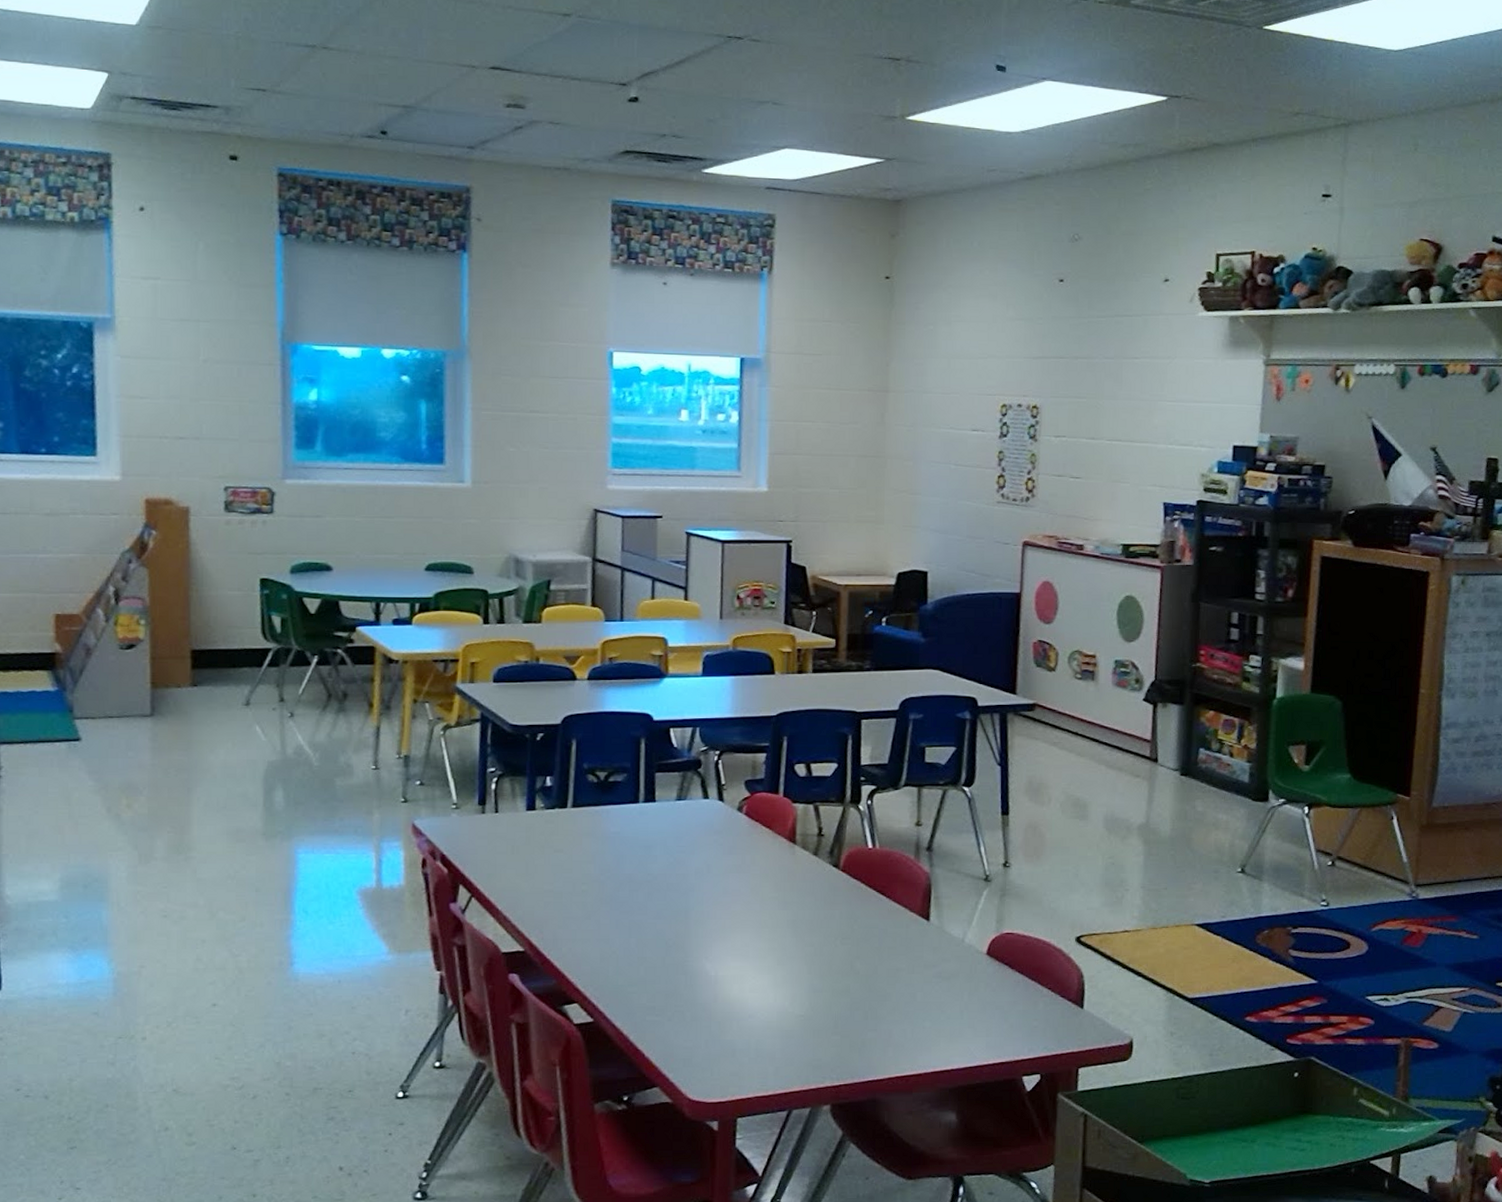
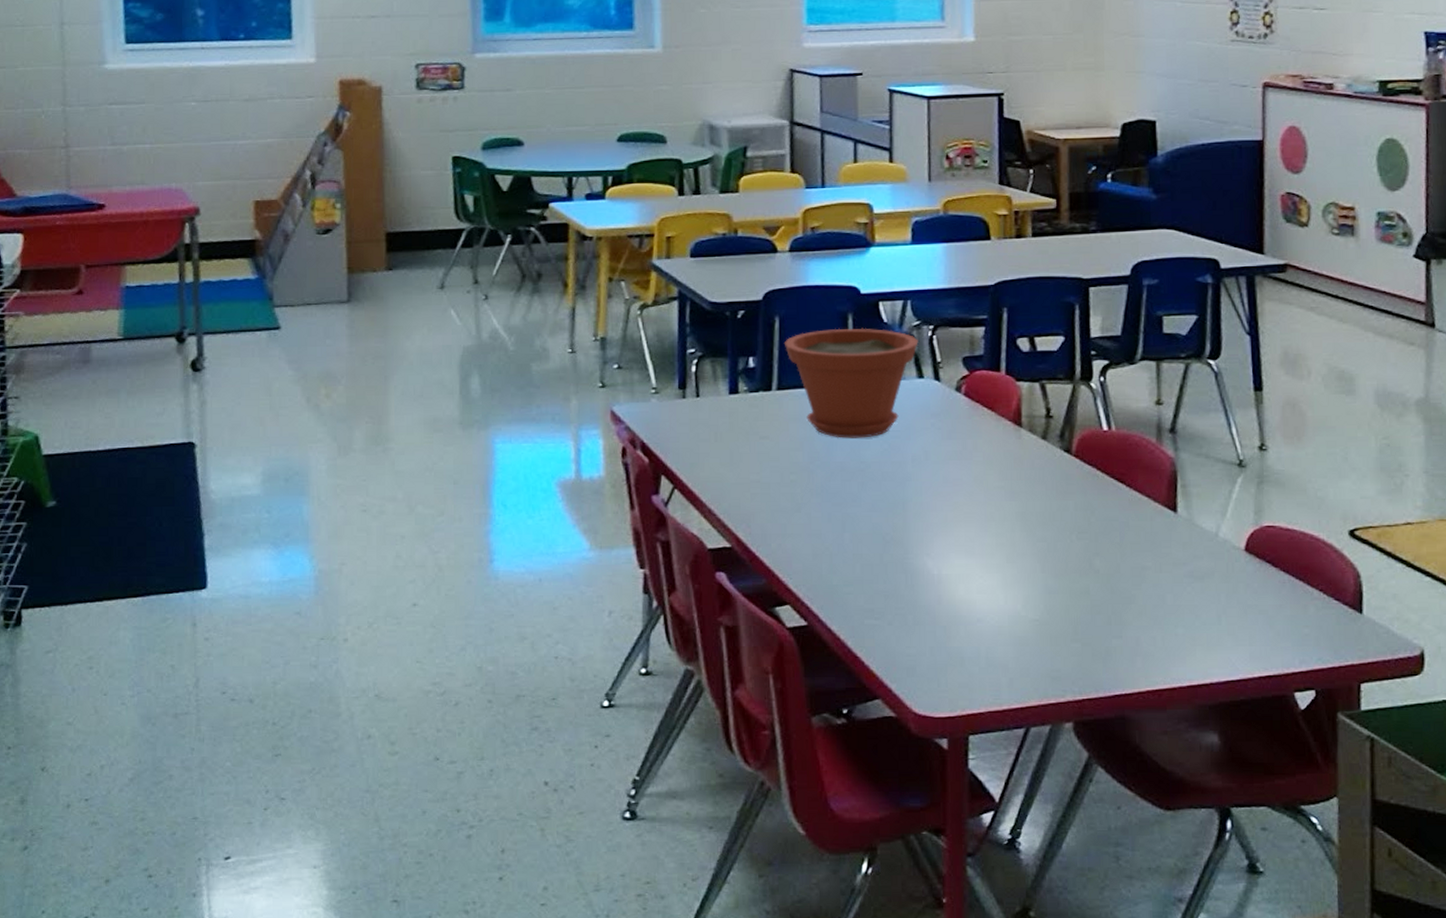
plant pot: none [580,751,705,853] -> present [783,328,919,438]

